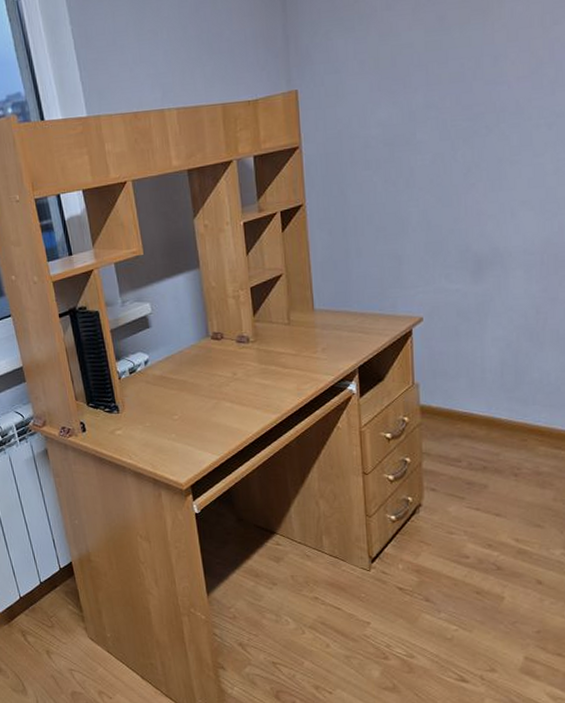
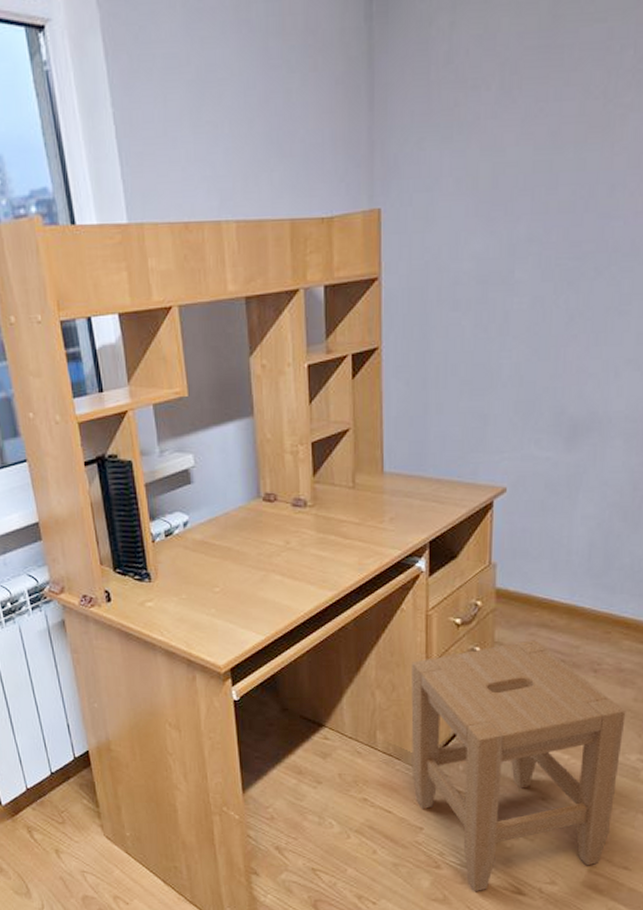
stool: none [350,449,547,680] -> present [411,640,626,891]

